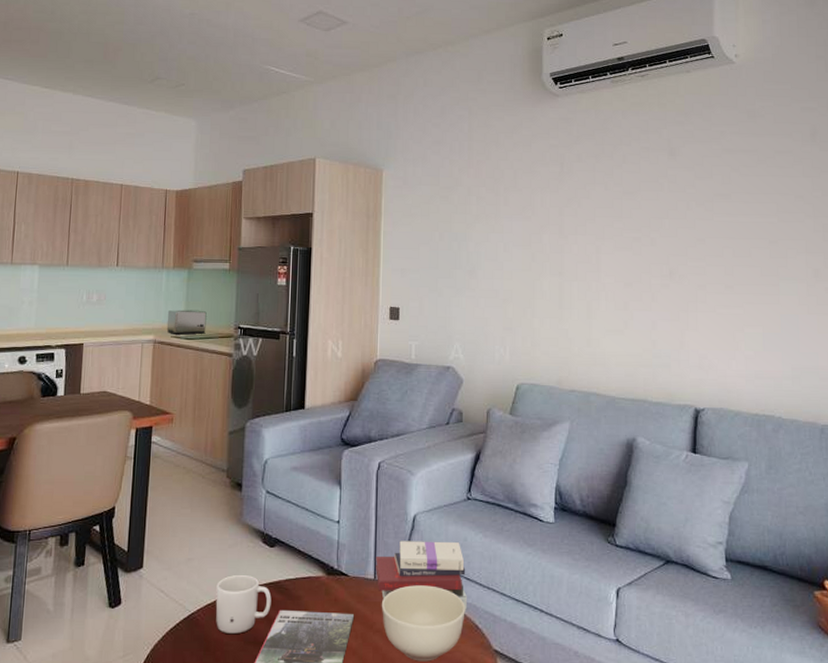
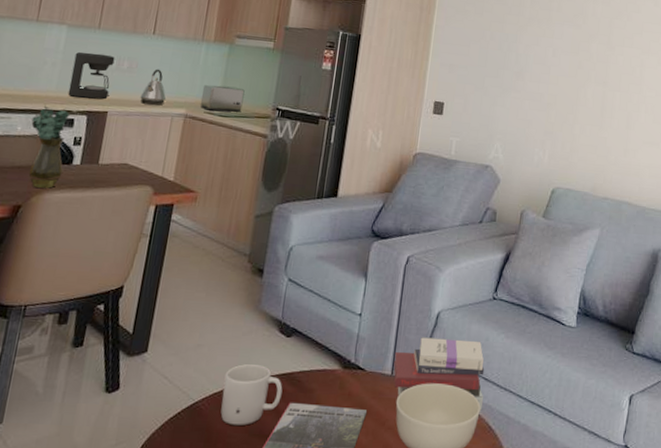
vase: none [17,341,49,420] -> present [28,104,69,188]
coffee maker: none [46,290,85,334] -> present [69,52,115,100]
kettle: none [111,299,135,335] -> present [140,68,167,106]

